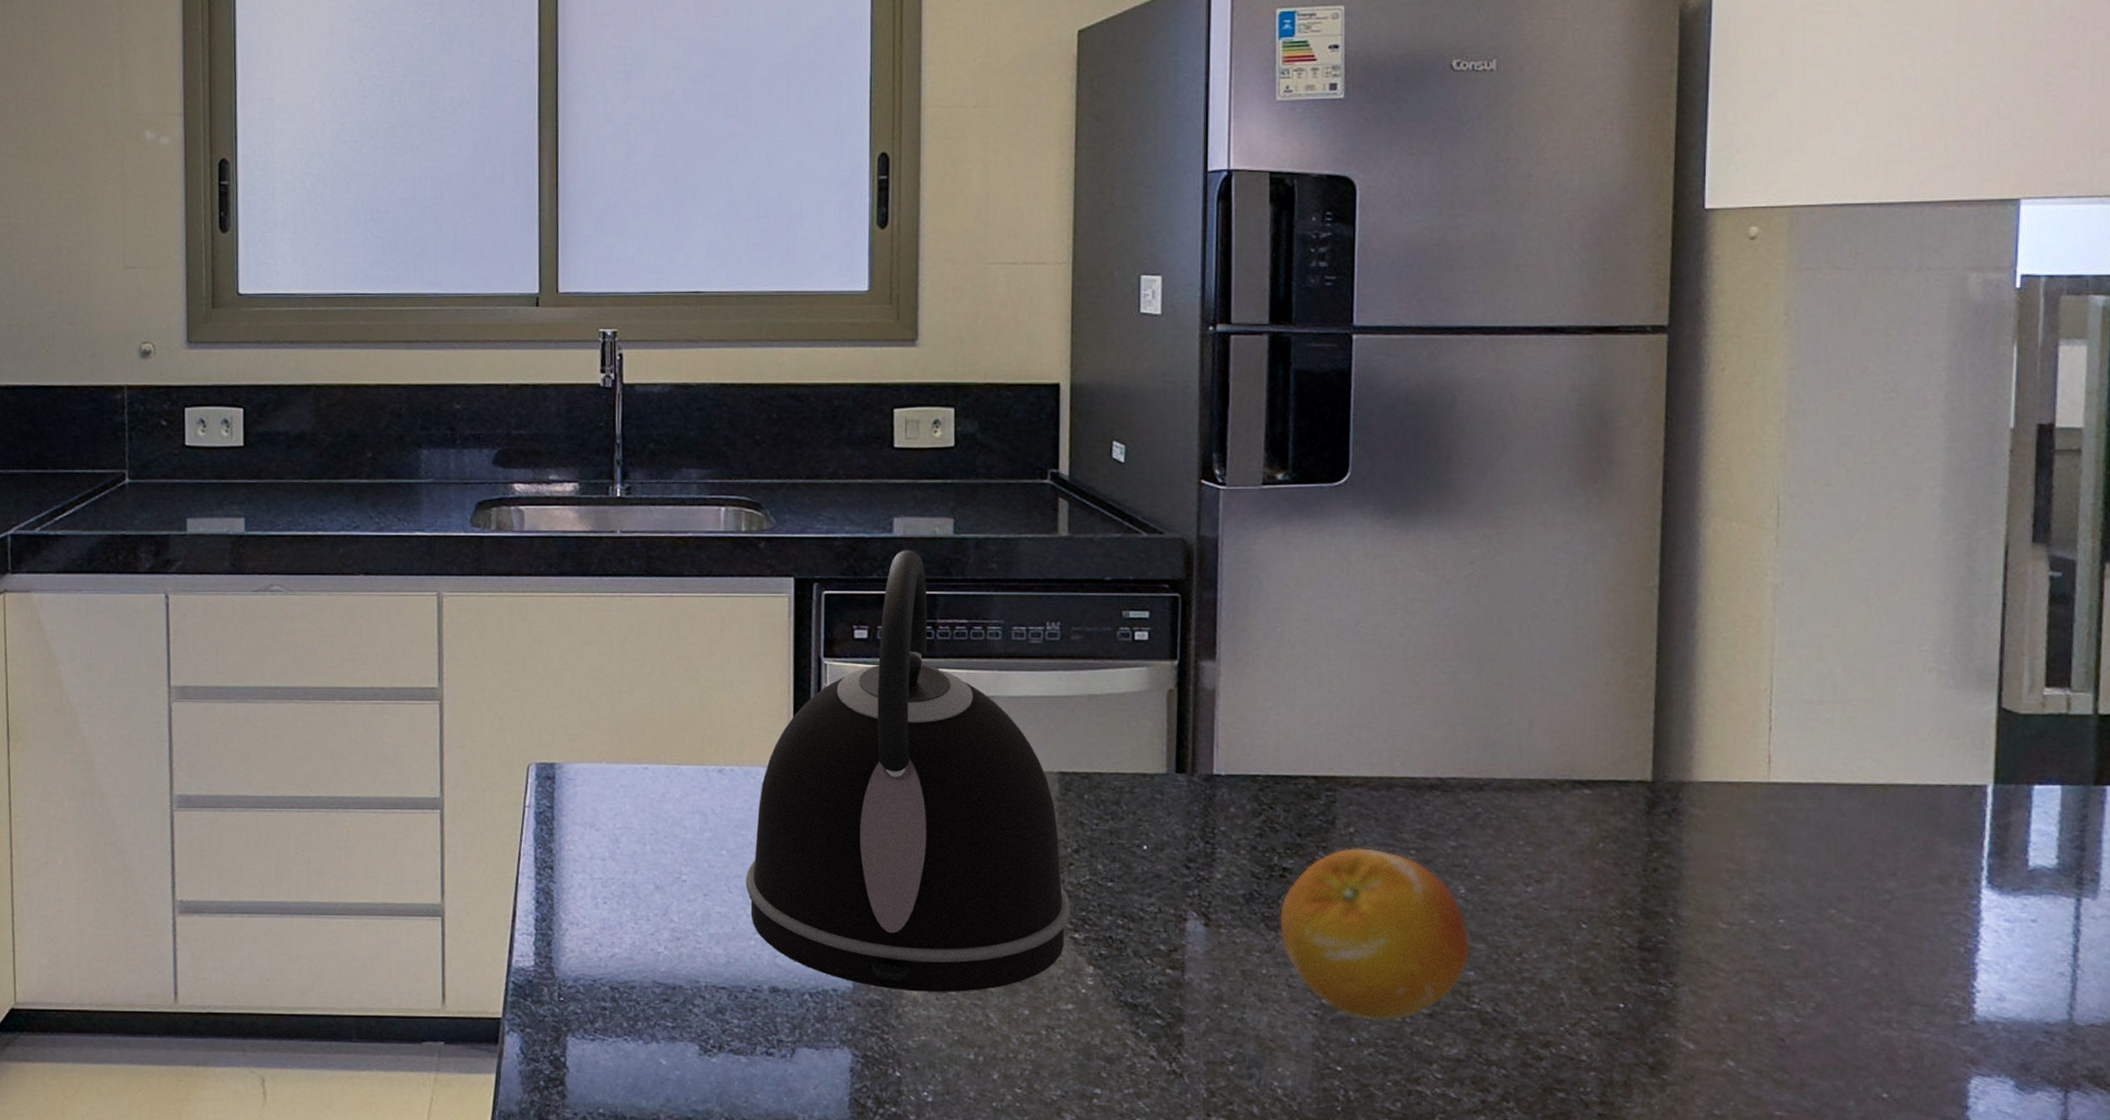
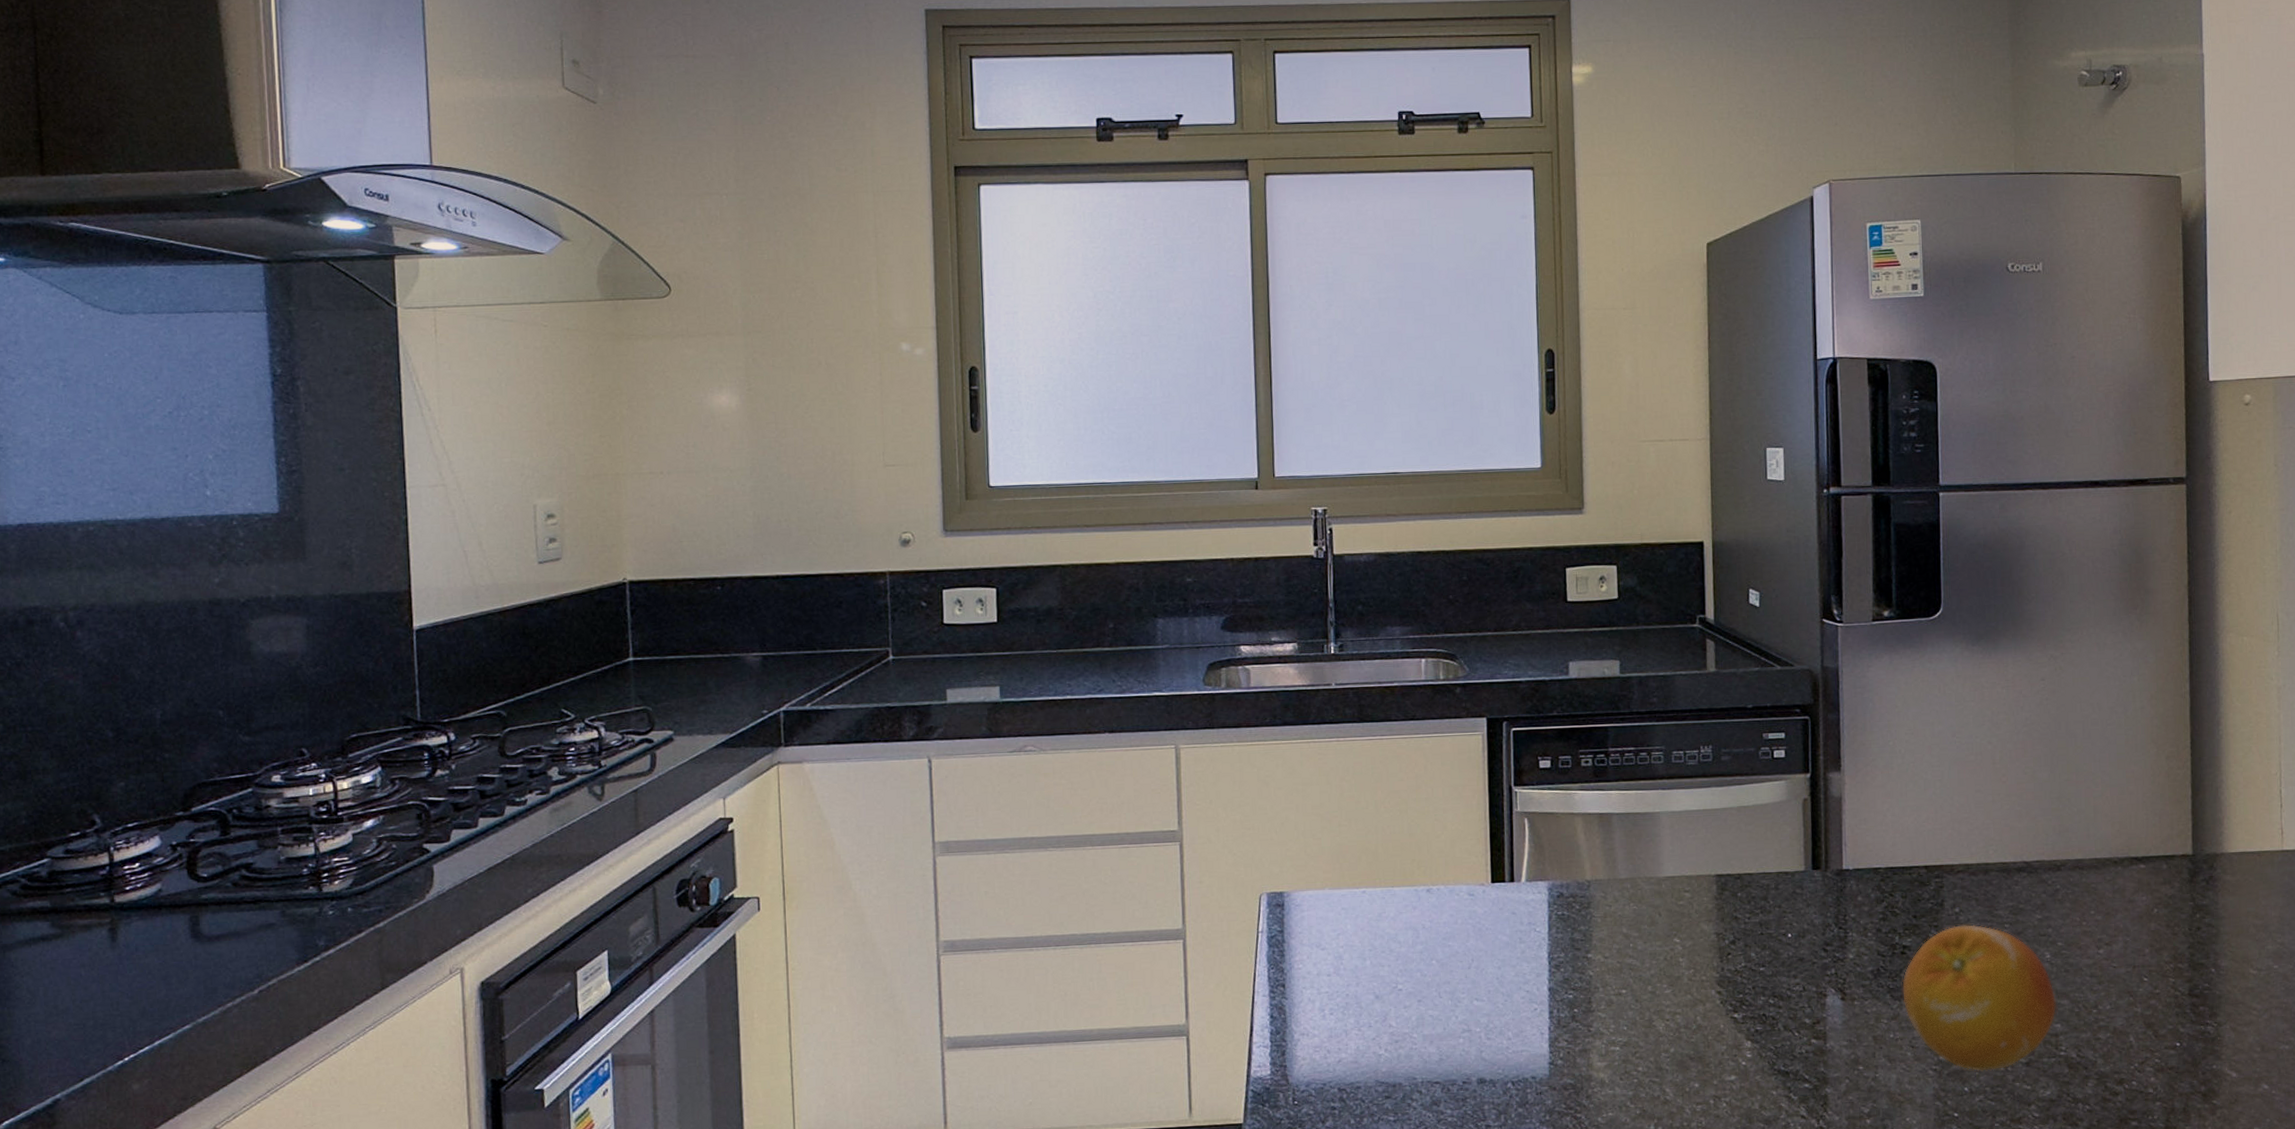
kettle: present [745,550,1070,992] -> none [1453,689,1730,1074]

